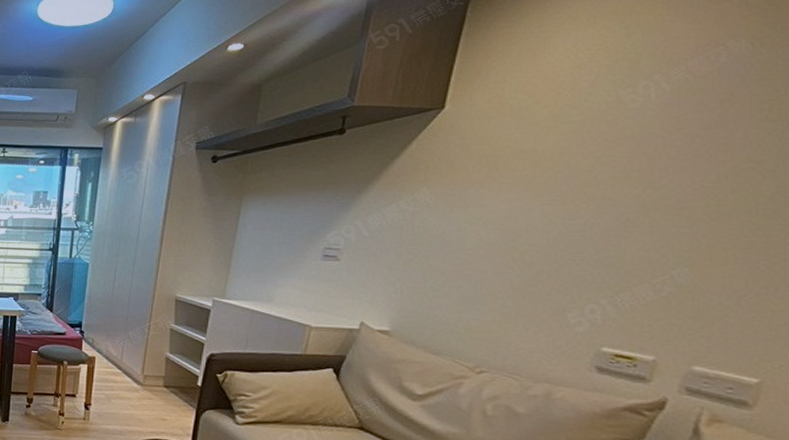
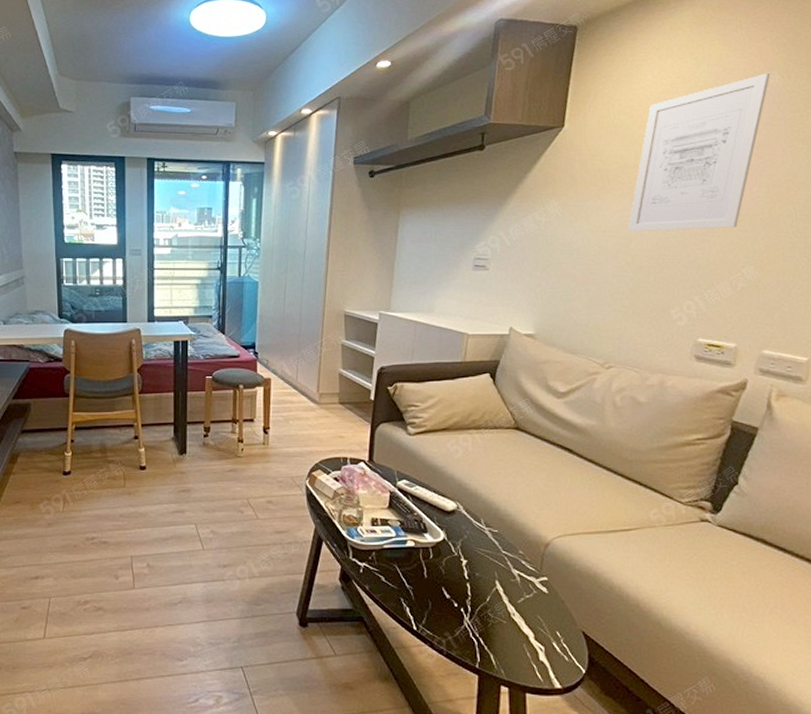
wall art: none [517,40,735,224] -> present [627,73,771,231]

